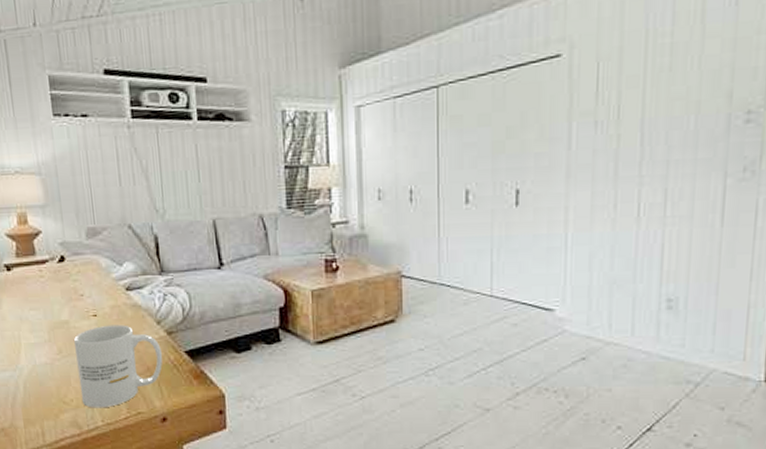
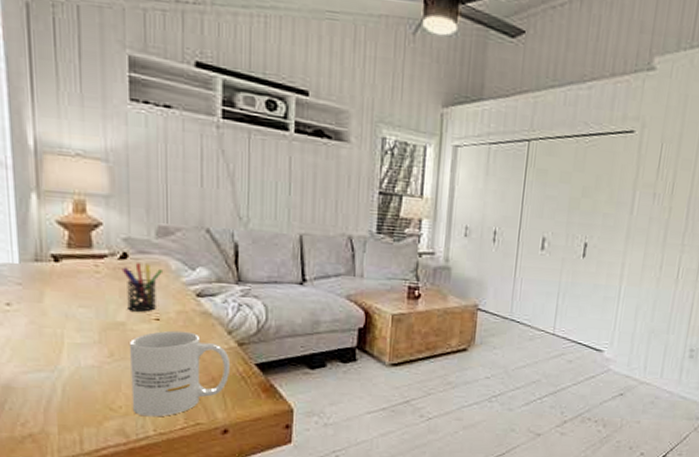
pen holder: none [61,264,96,310] -> present [121,263,164,312]

